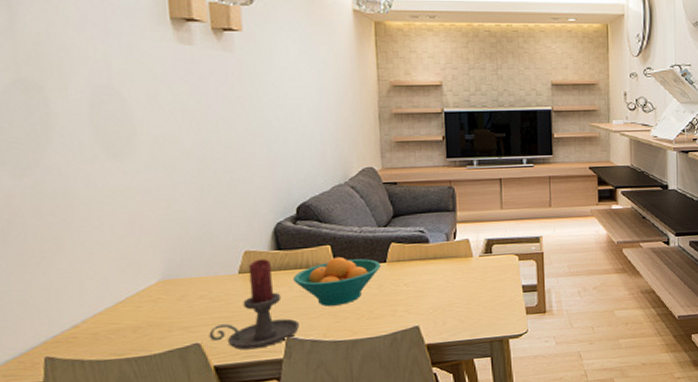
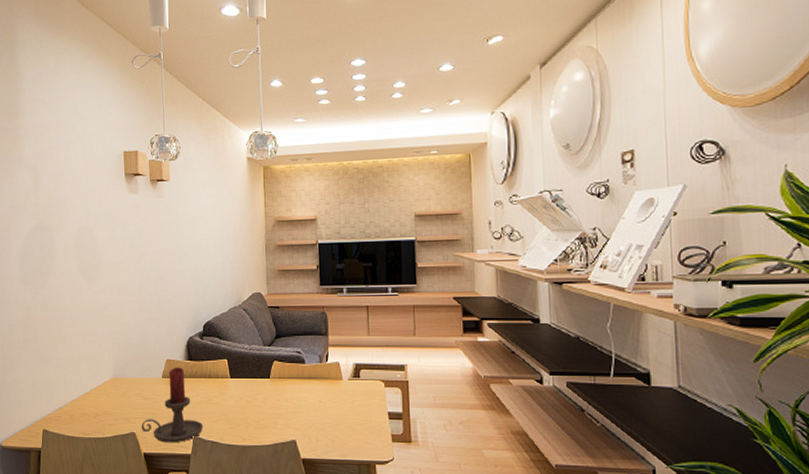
fruit bowl: present [293,256,382,306] -> none [200,370,266,413]

